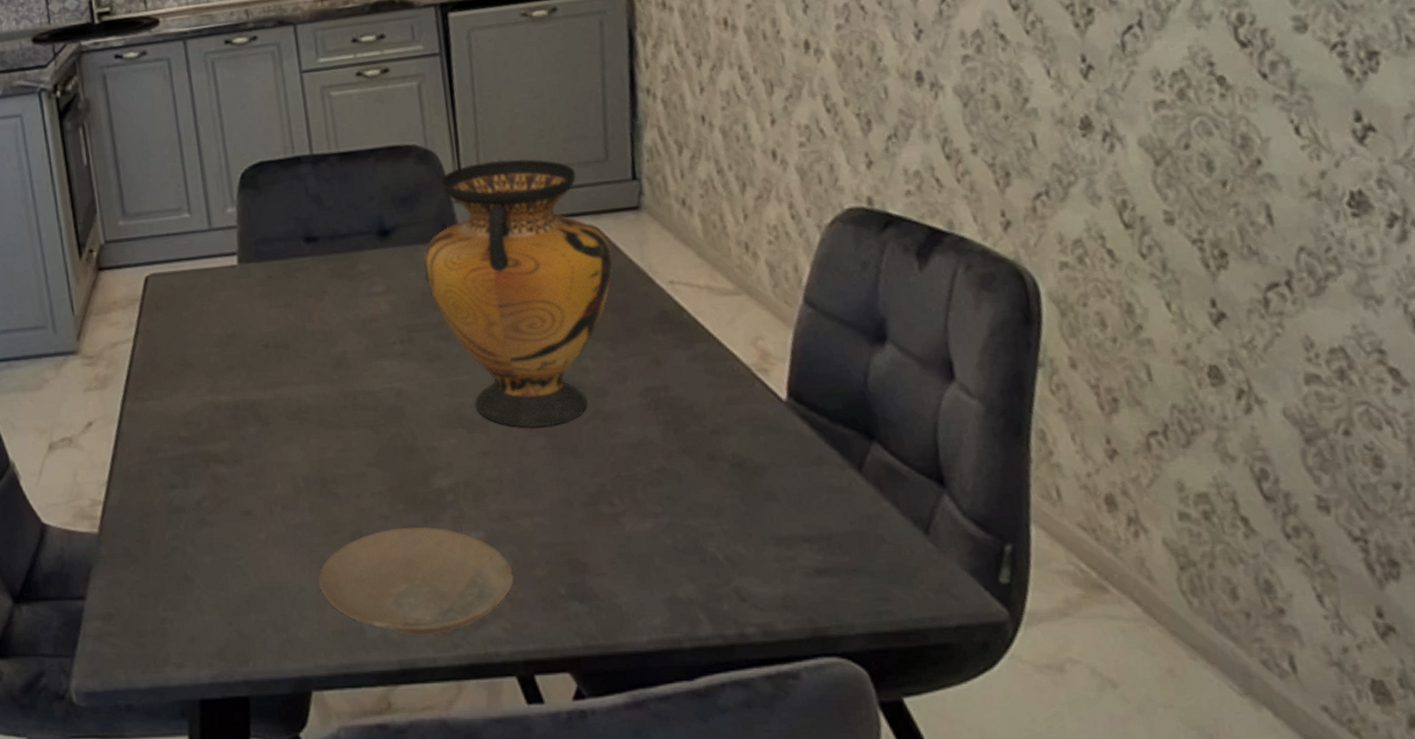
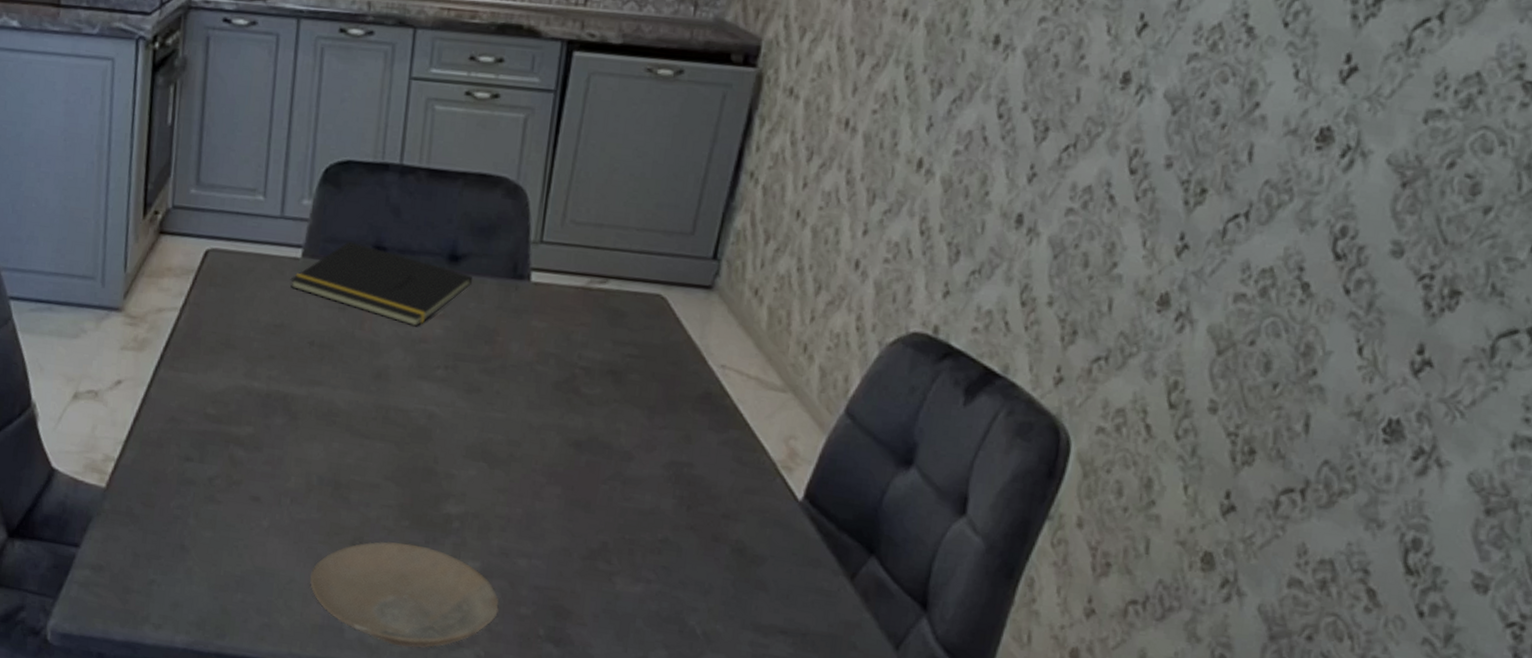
notepad: none [232,238,408,309] -> present [290,241,473,327]
vase: present [423,159,613,428] -> none [484,208,674,479]

